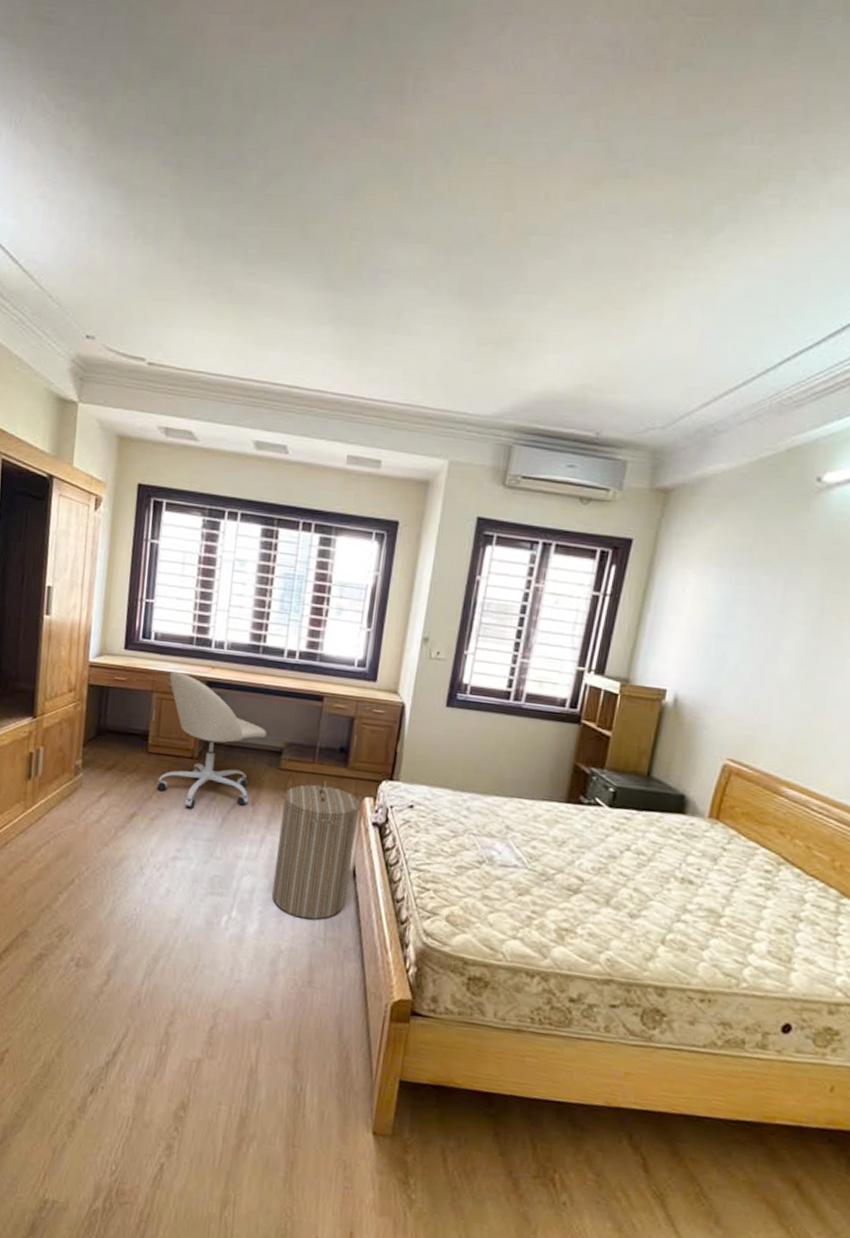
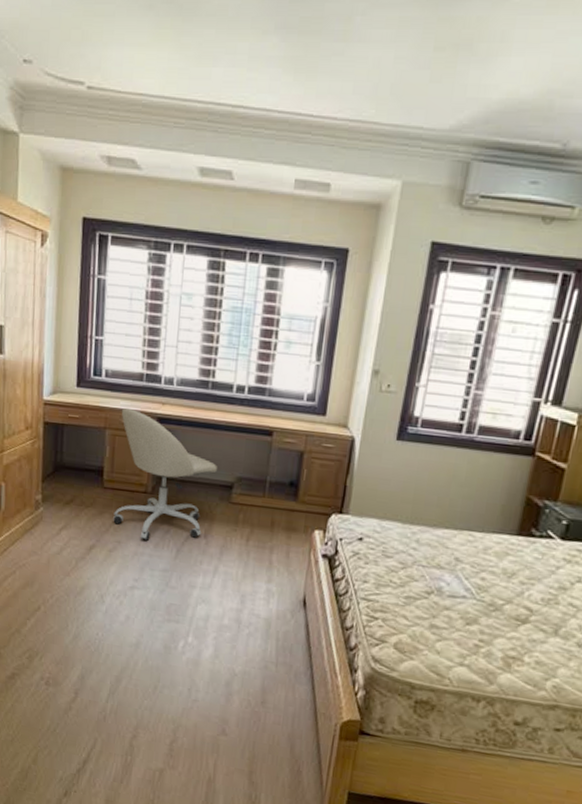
laundry hamper: present [271,780,360,920] -> none [225,513,310,646]

